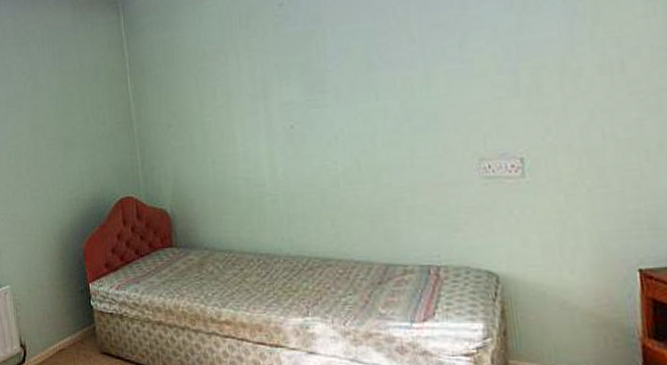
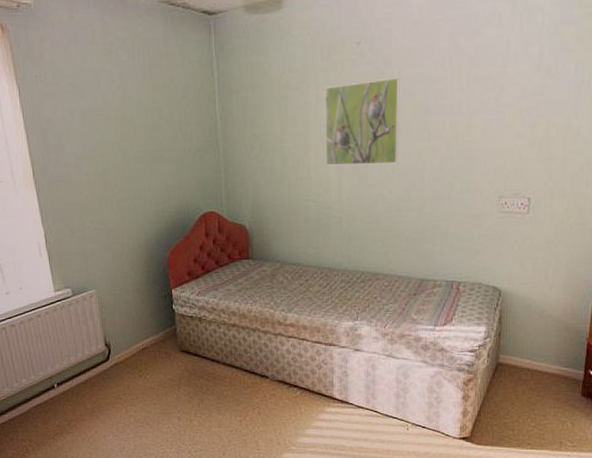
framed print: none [246,35,342,139] -> present [325,77,400,166]

